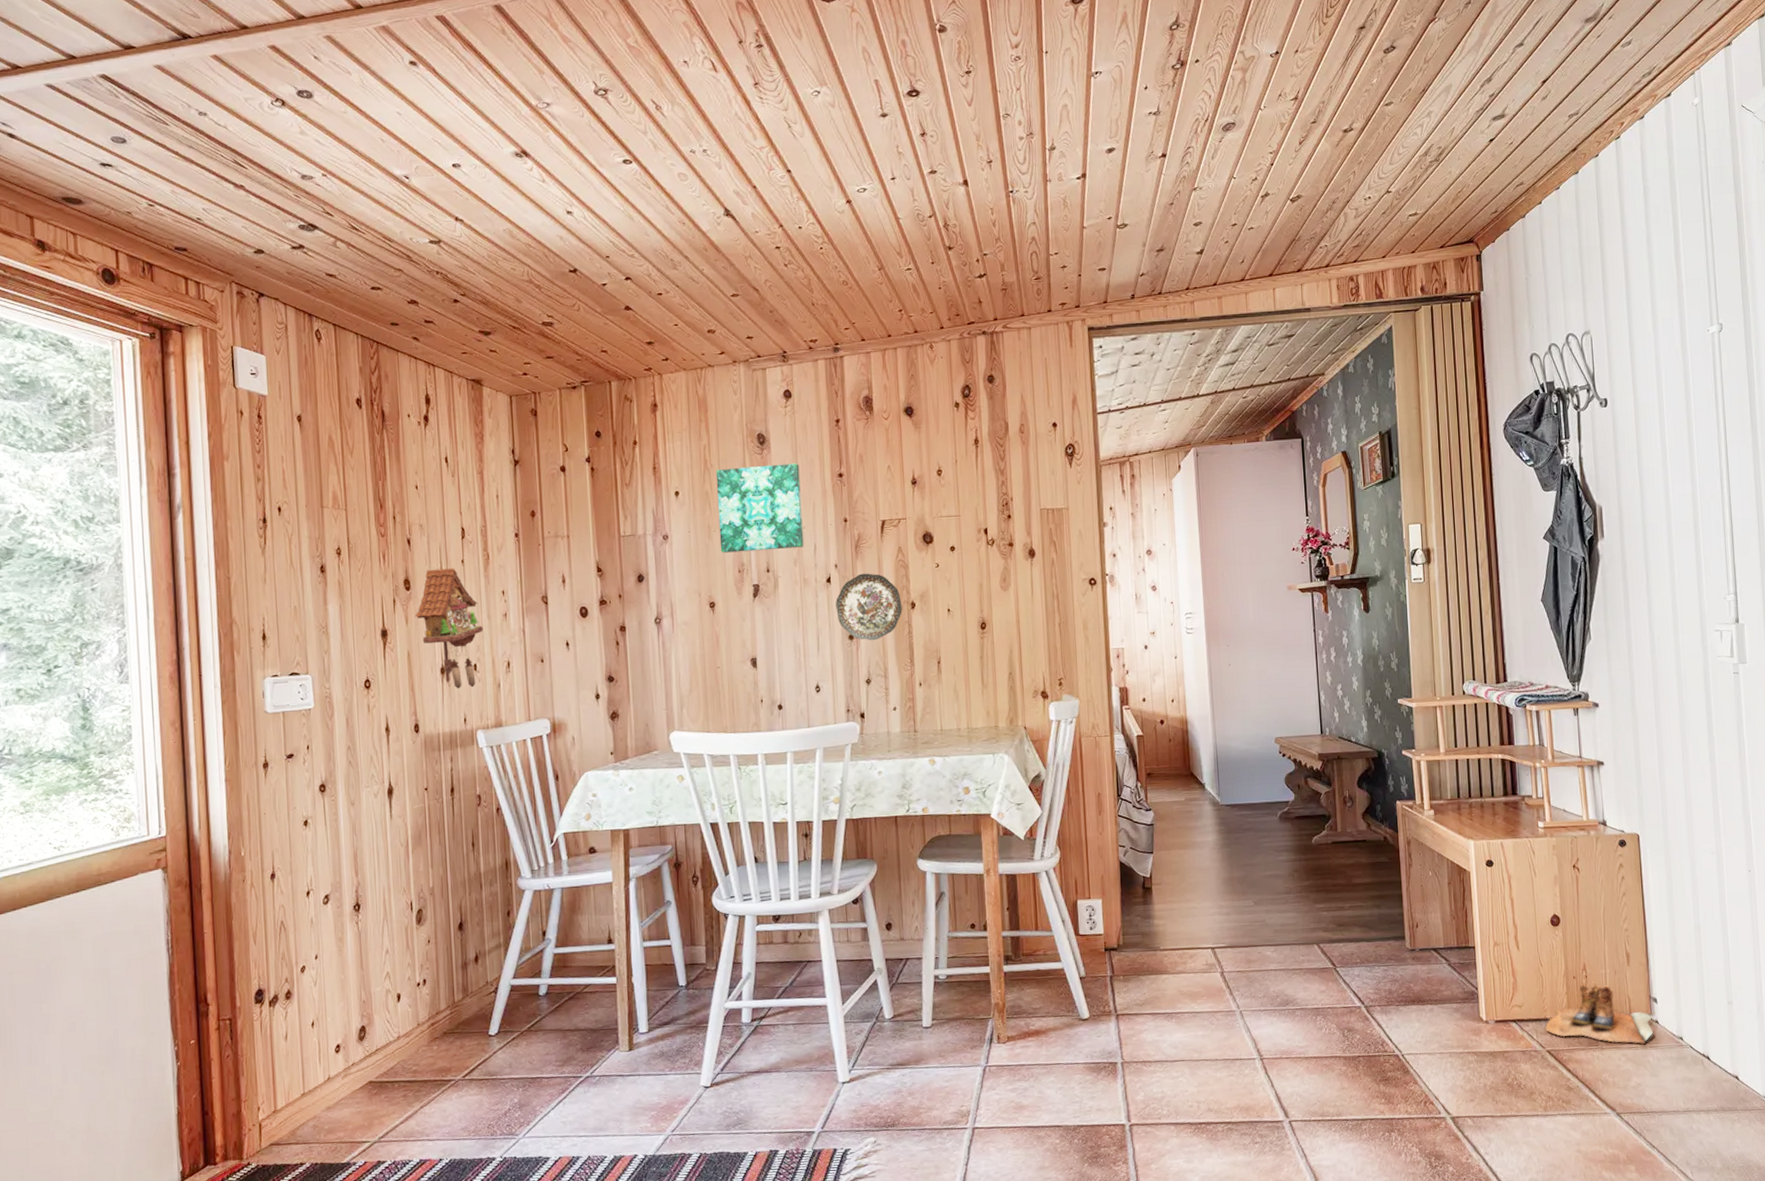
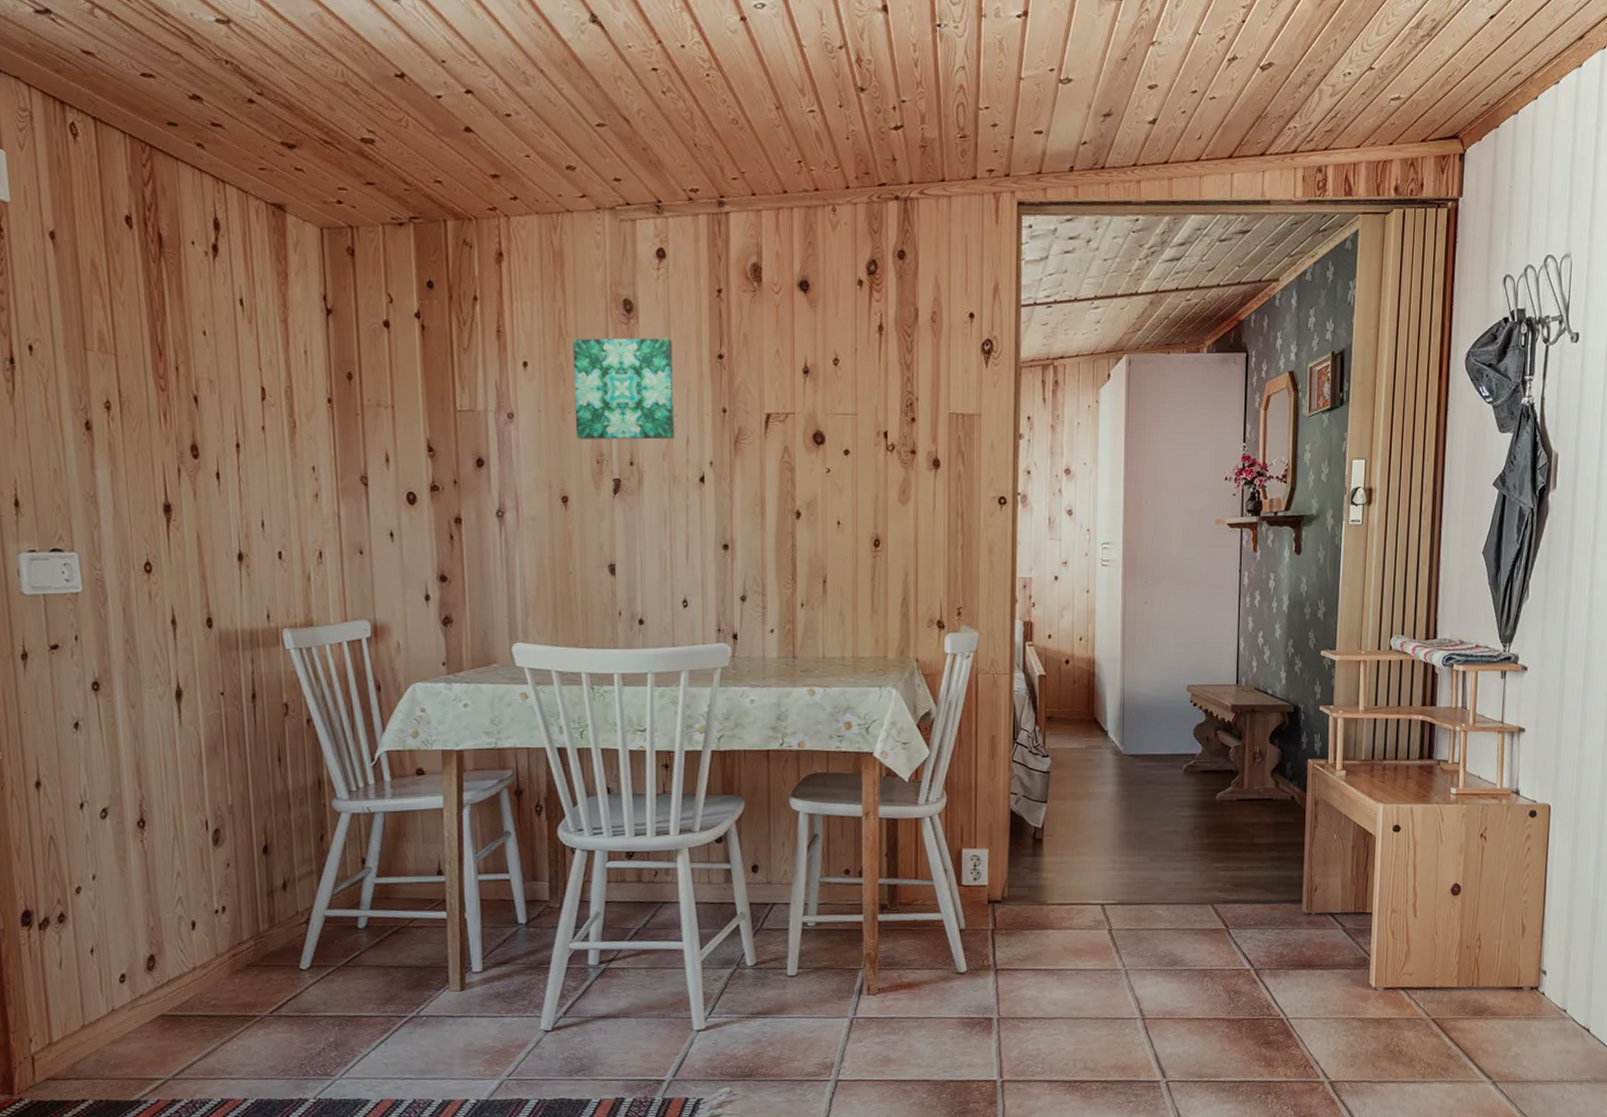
cuckoo clock: present [415,568,483,689] -> none [205,435,290,579]
decorative plate: present [836,573,902,641] -> none [709,474,786,553]
boots: present [1546,982,1653,1044] -> none [1433,952,1539,1015]

